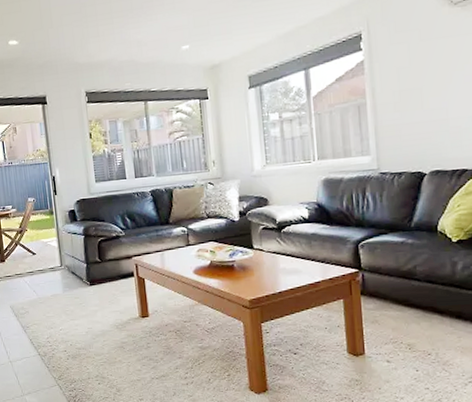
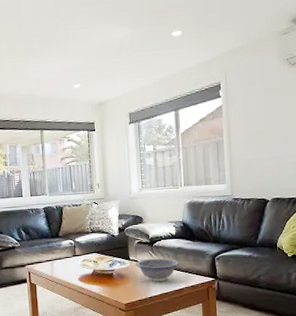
decorative bowl: none [260,246,314,275] -> present [135,258,179,282]

